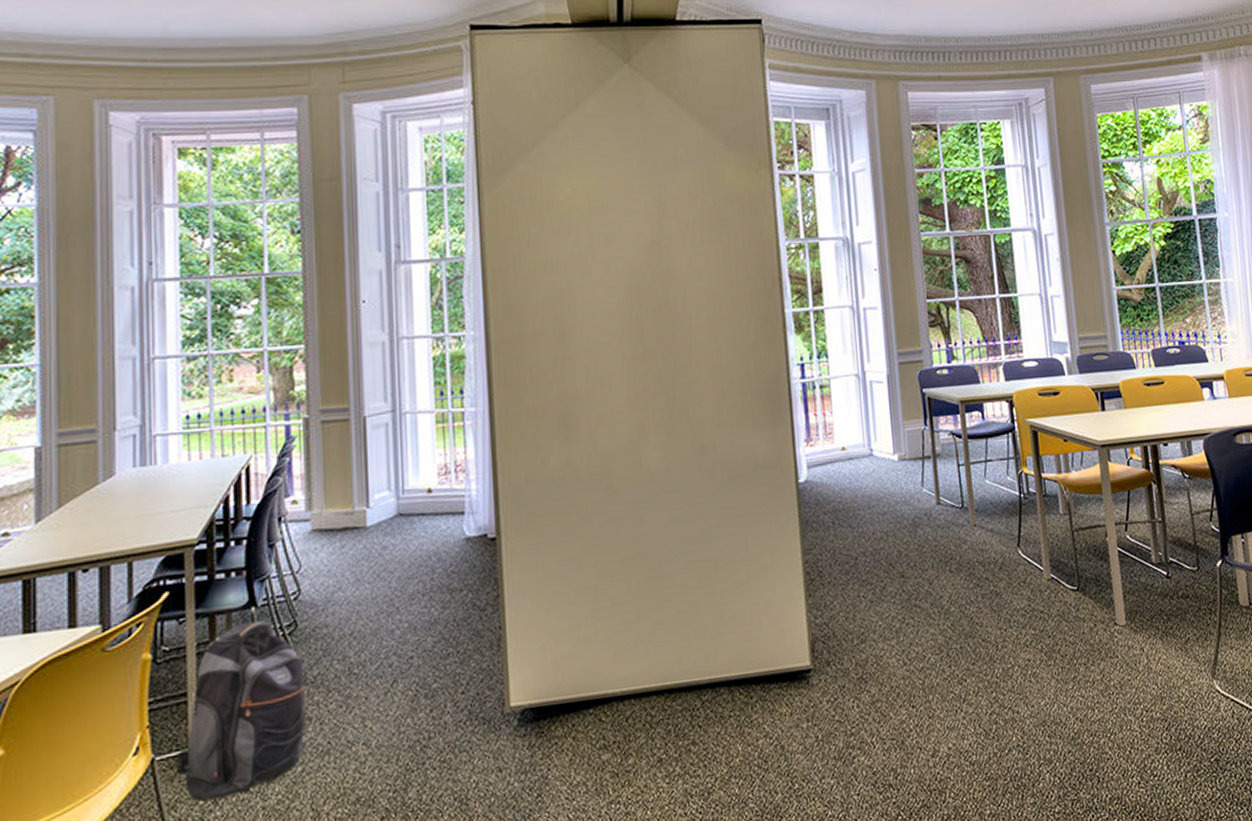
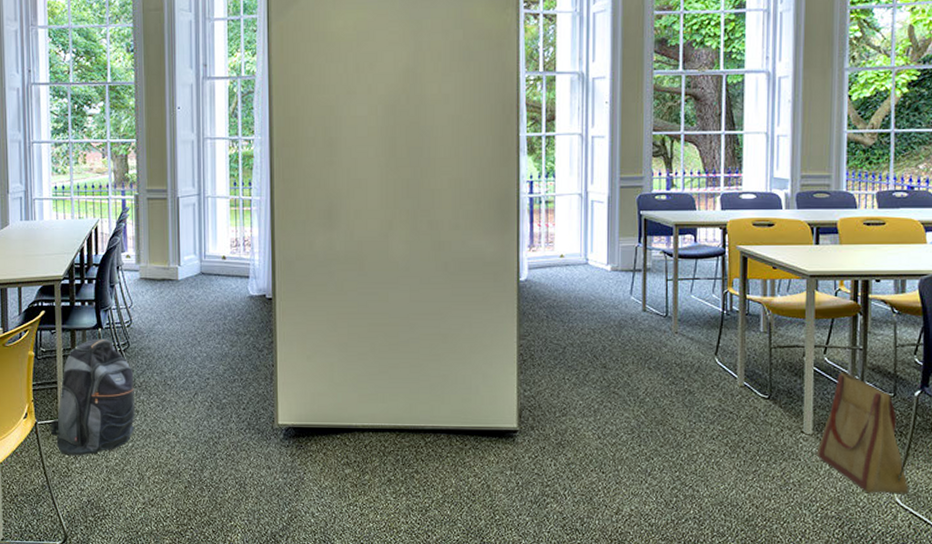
shopping bag: none [1132,549,1227,685] -> present [816,372,909,494]

